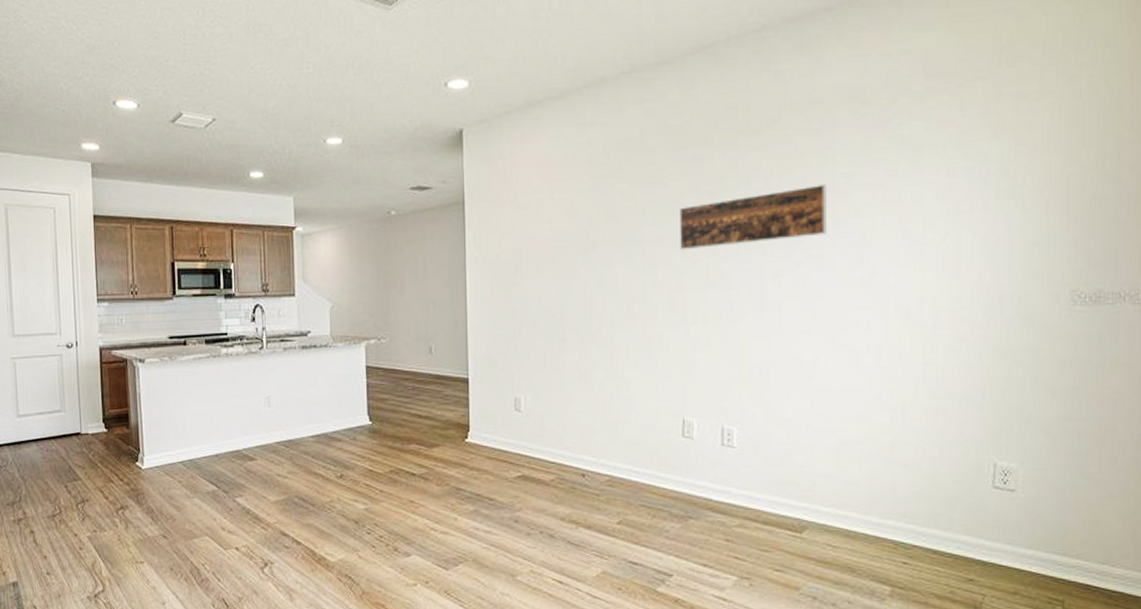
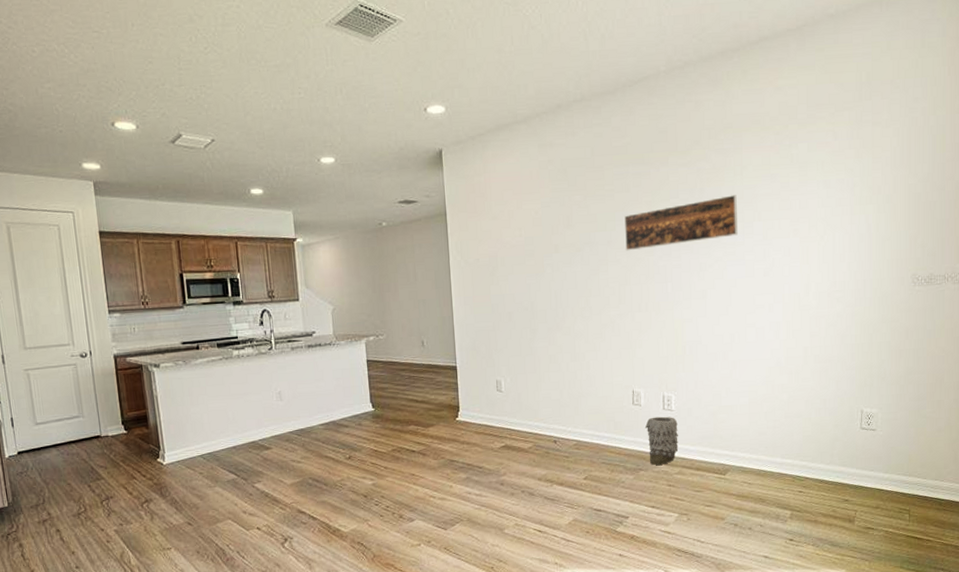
vase: none [697,454,740,513] -> present [644,416,679,465]

